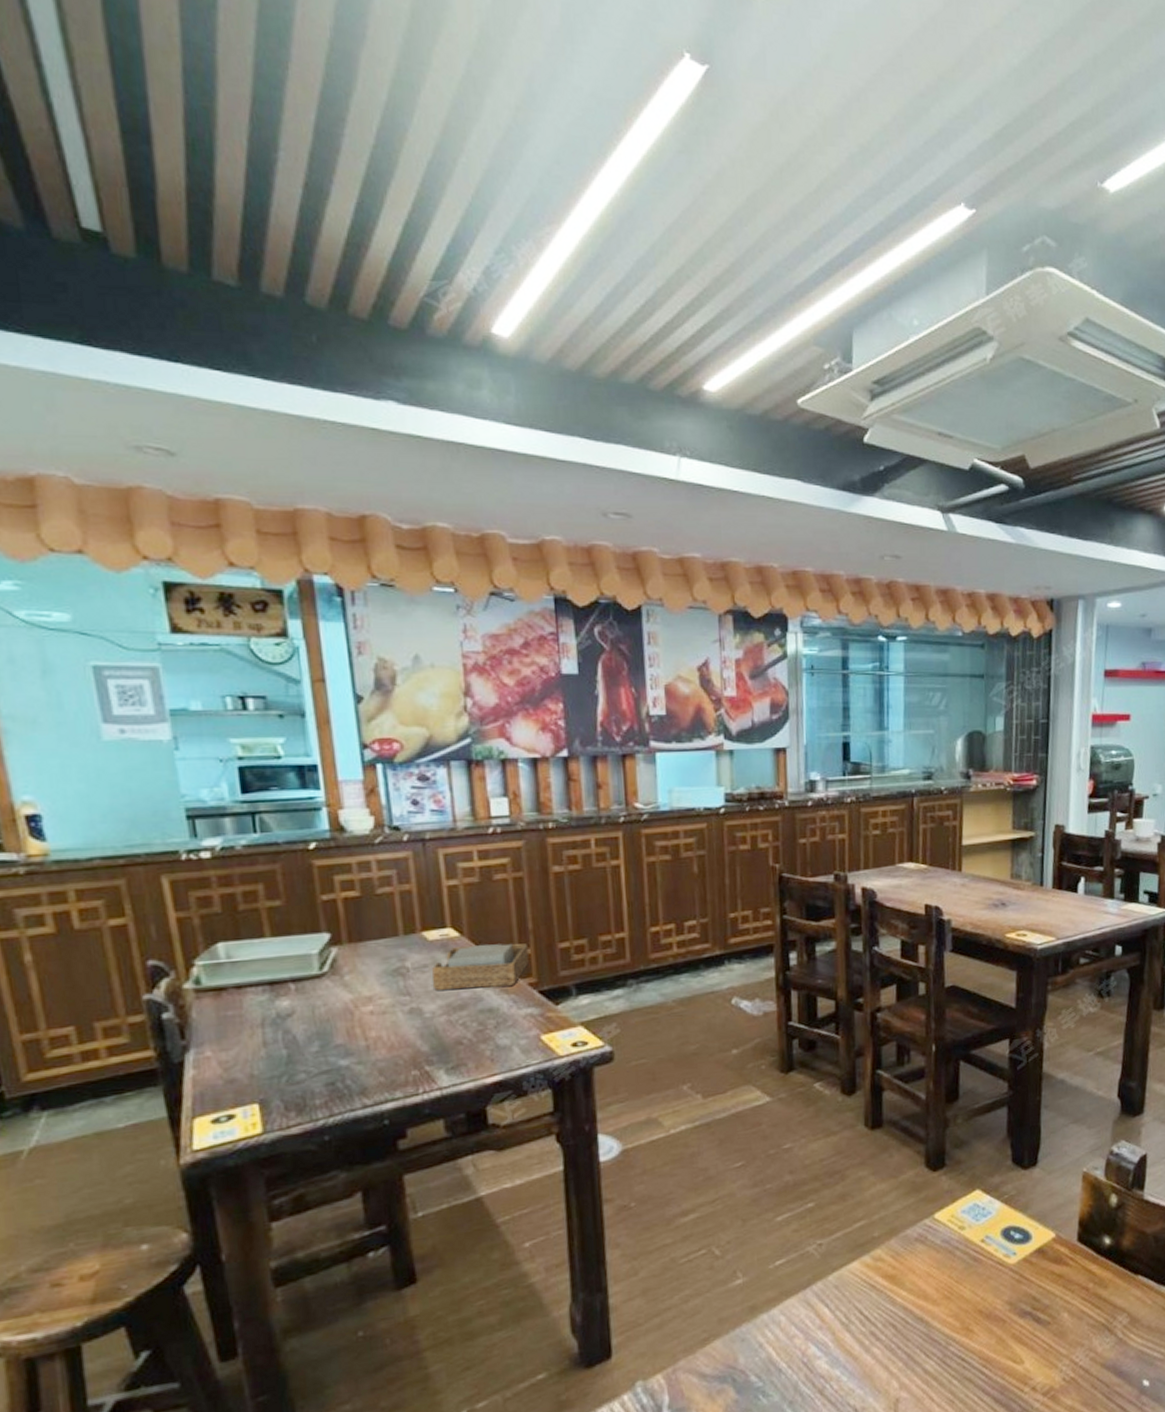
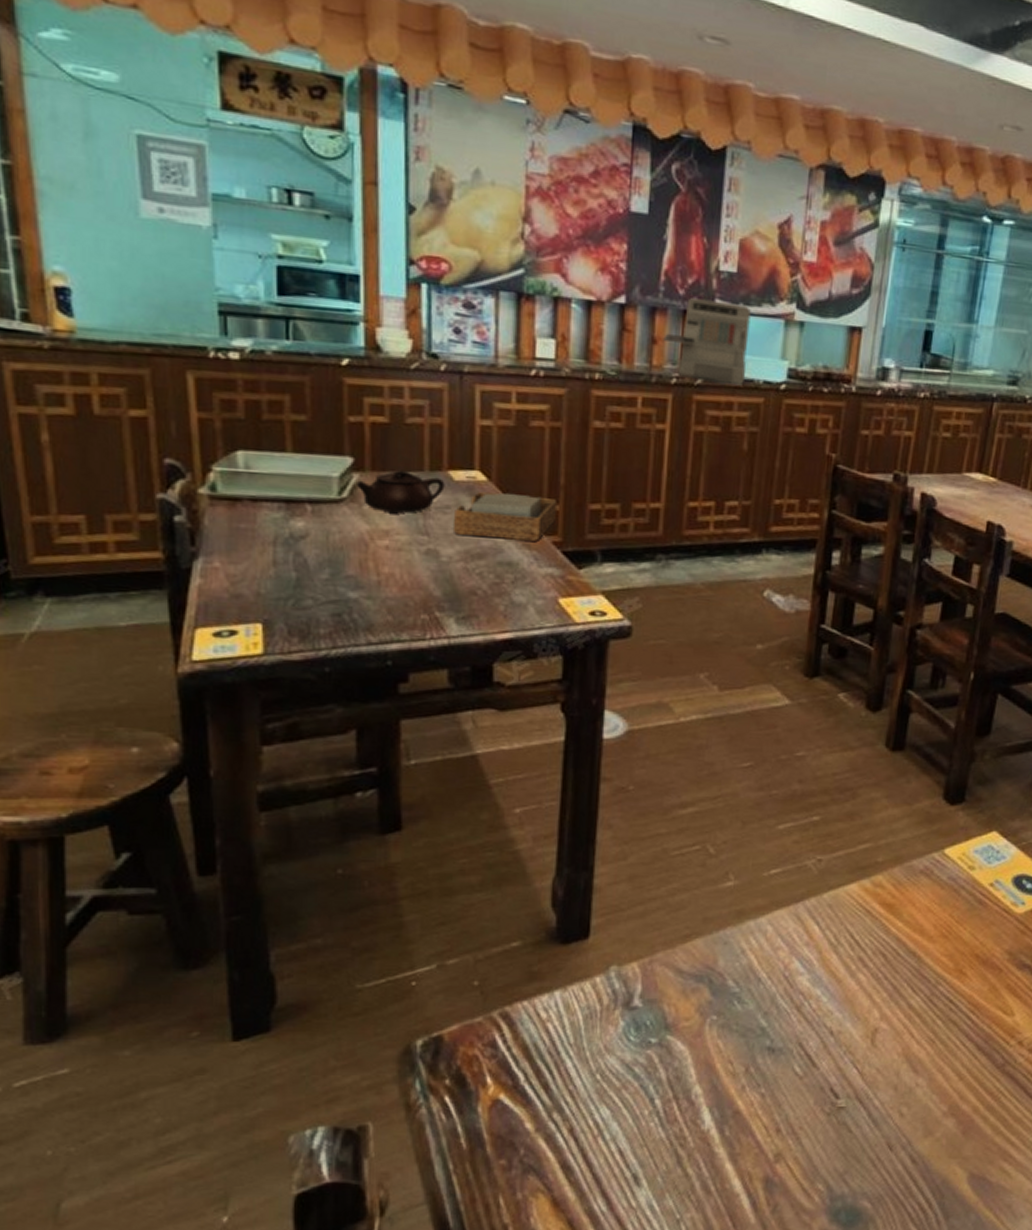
teapot: none [334,937,421,980] -> present [355,469,445,514]
cash register: none [607,742,686,816] -> present [663,298,751,386]

